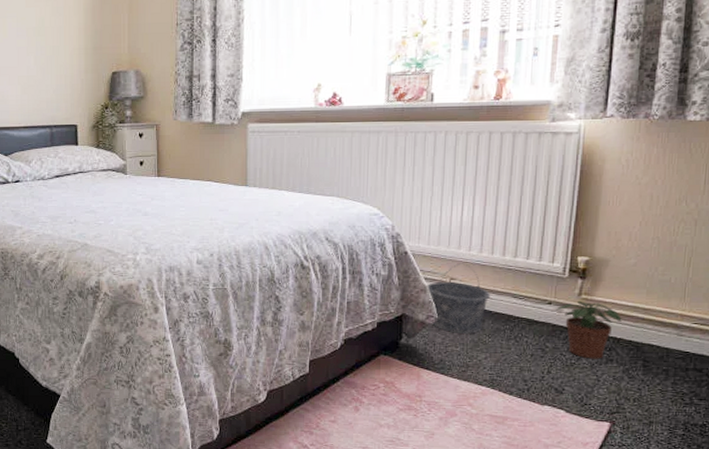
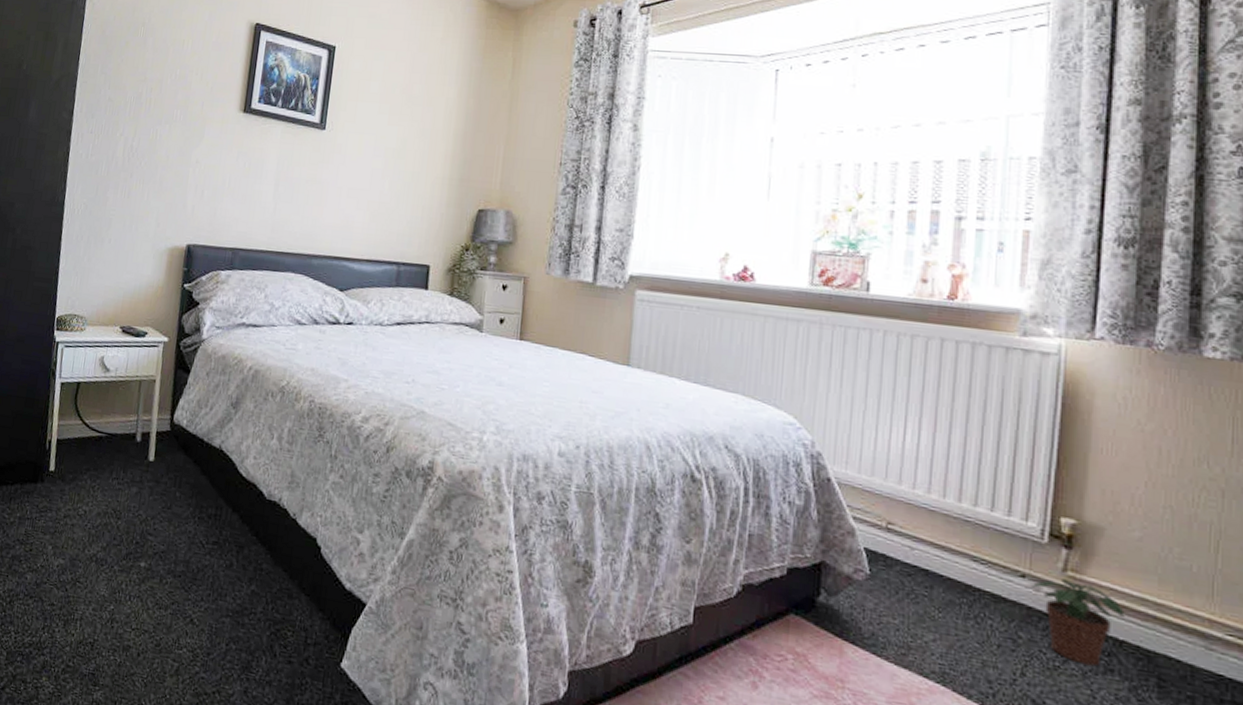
bucket: present [426,263,490,334] -> none [854,503,941,603]

